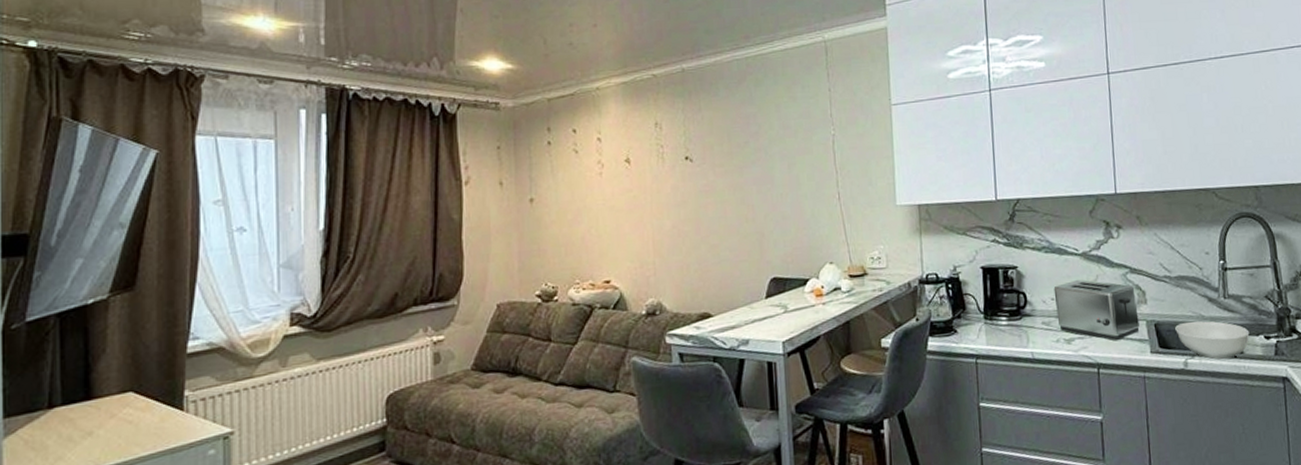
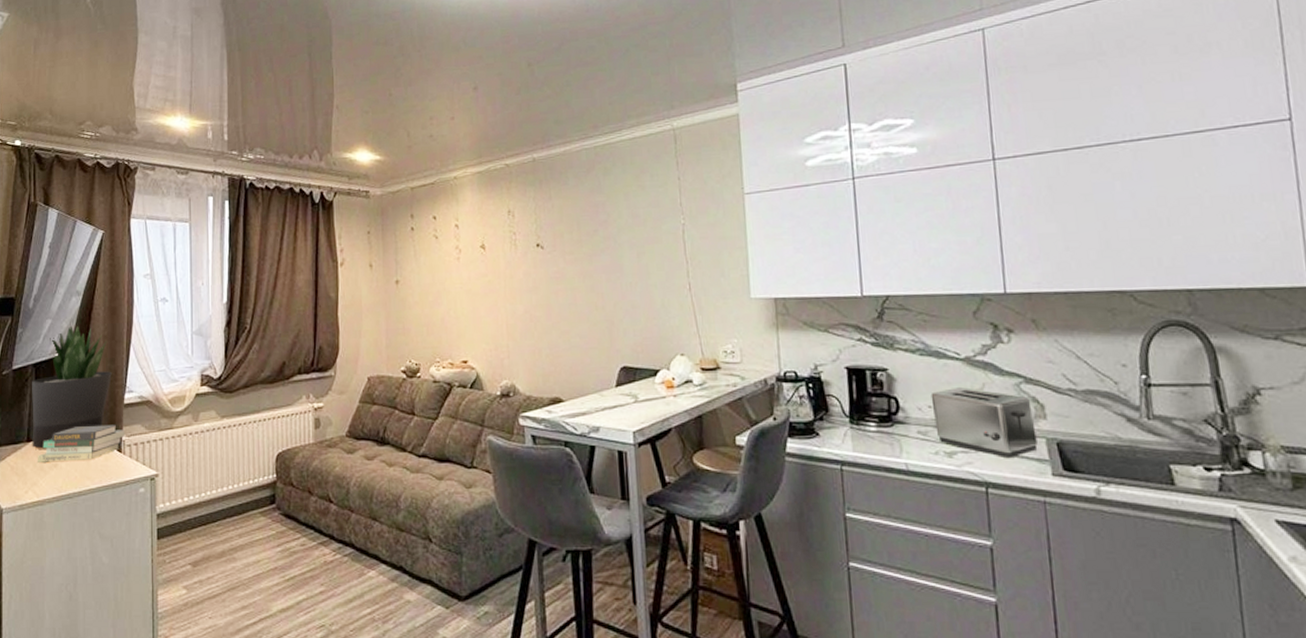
planter: none [55,264,170,416] -> present [32,325,112,449]
books: none [62,378,188,432] -> present [37,424,124,463]
bowl: present [1175,320,1250,361] -> none [1083,442,1184,491]

